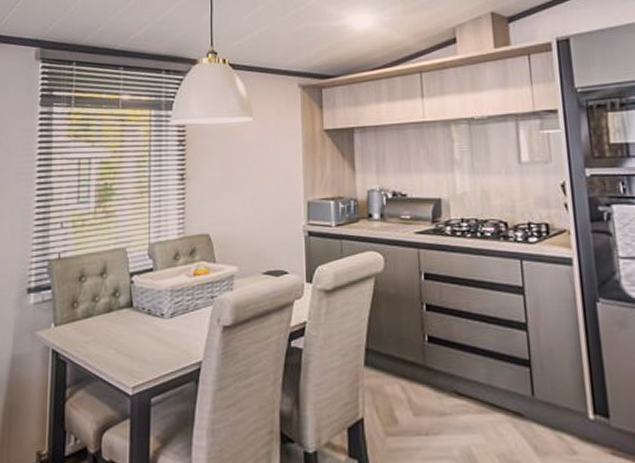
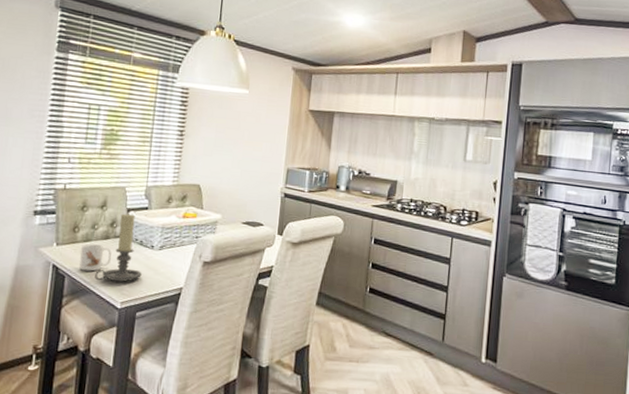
mug: none [82,320,116,353] -> present [79,244,112,272]
candle holder: none [100,279,153,364] -> present [95,213,142,282]

